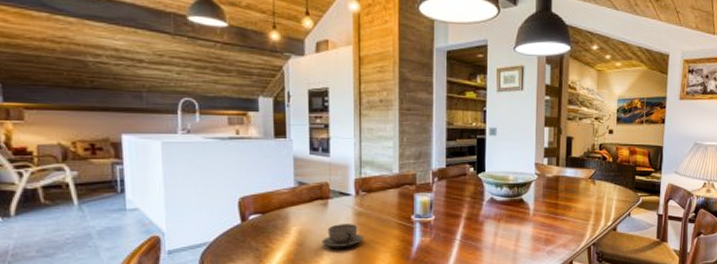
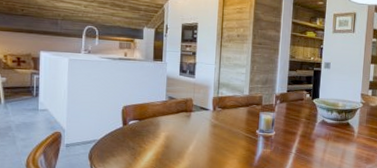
teacup: present [322,224,364,247] -> none [184,133,217,152]

